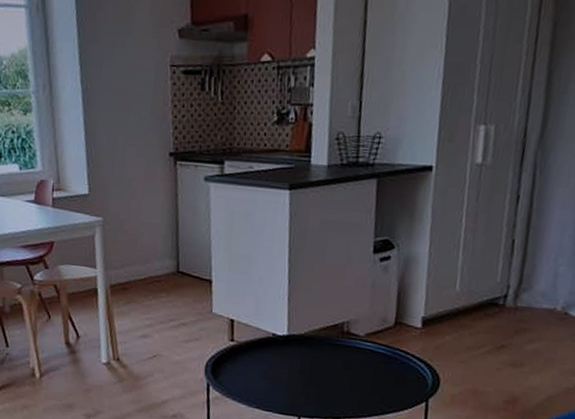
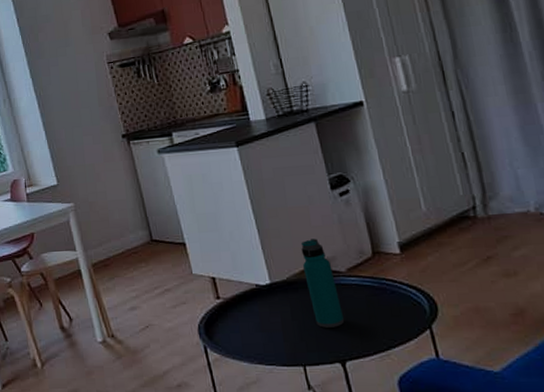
water bottle: none [321,299,352,387] -> present [300,239,345,328]

